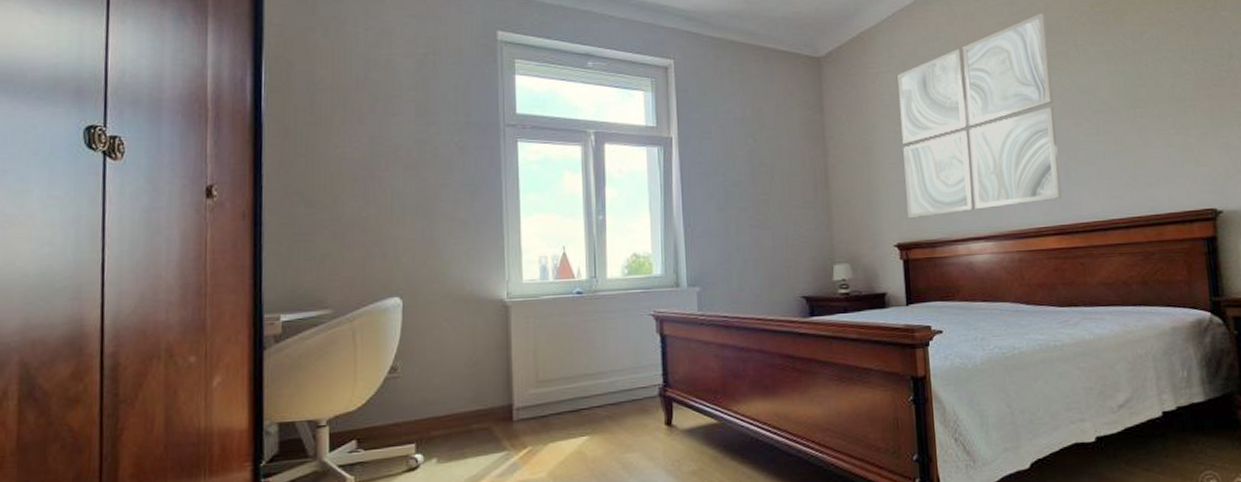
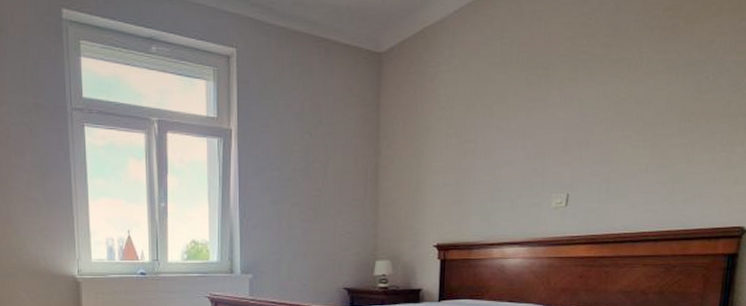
wall art: present [898,12,1062,219] -> none [450,14,616,221]

